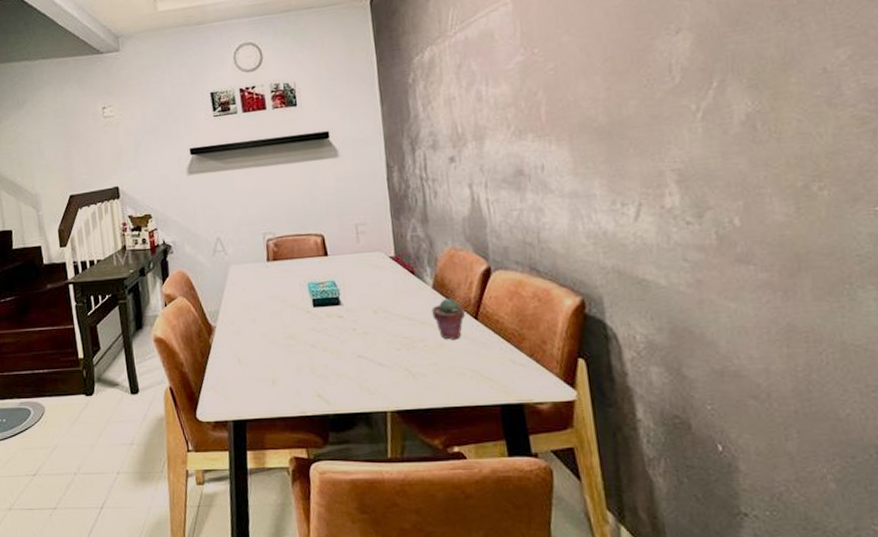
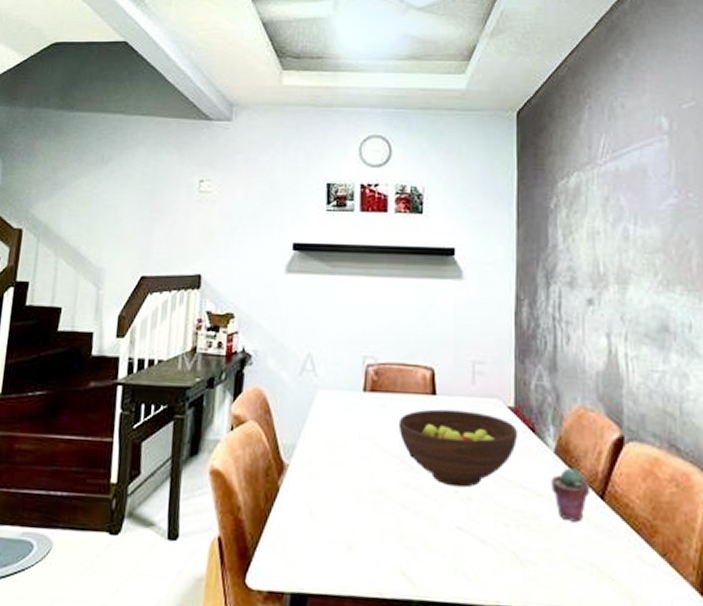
fruit bowl: none [299,264,401,326] -> present [398,409,519,488]

